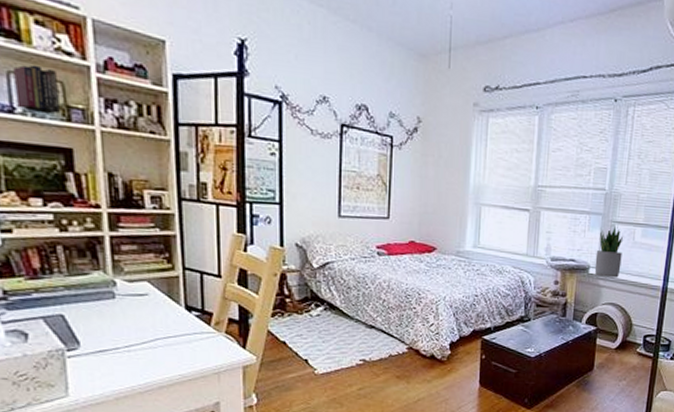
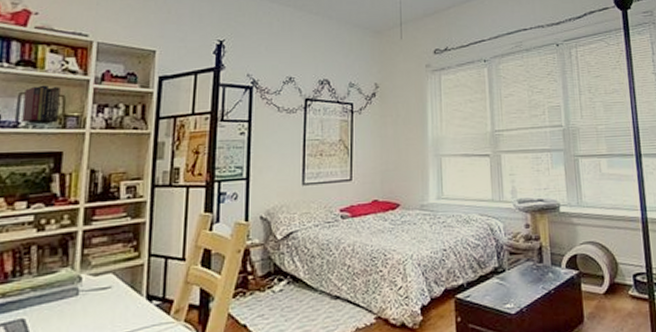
planter: present [594,227,624,278] -> none [563,161,593,215]

